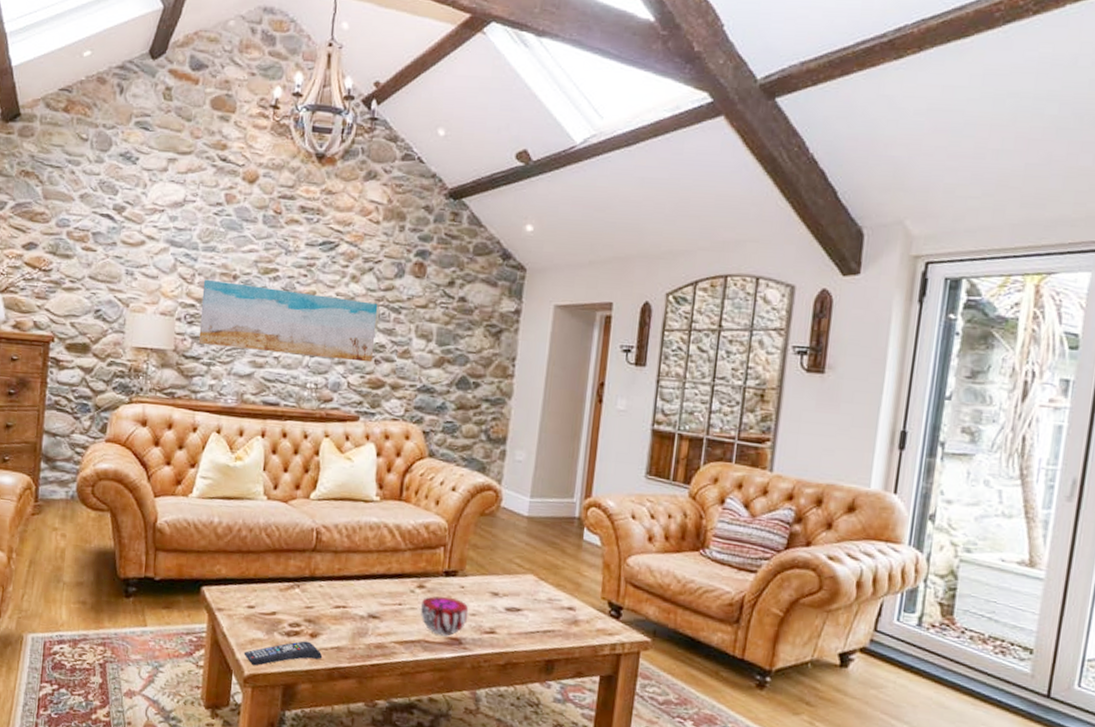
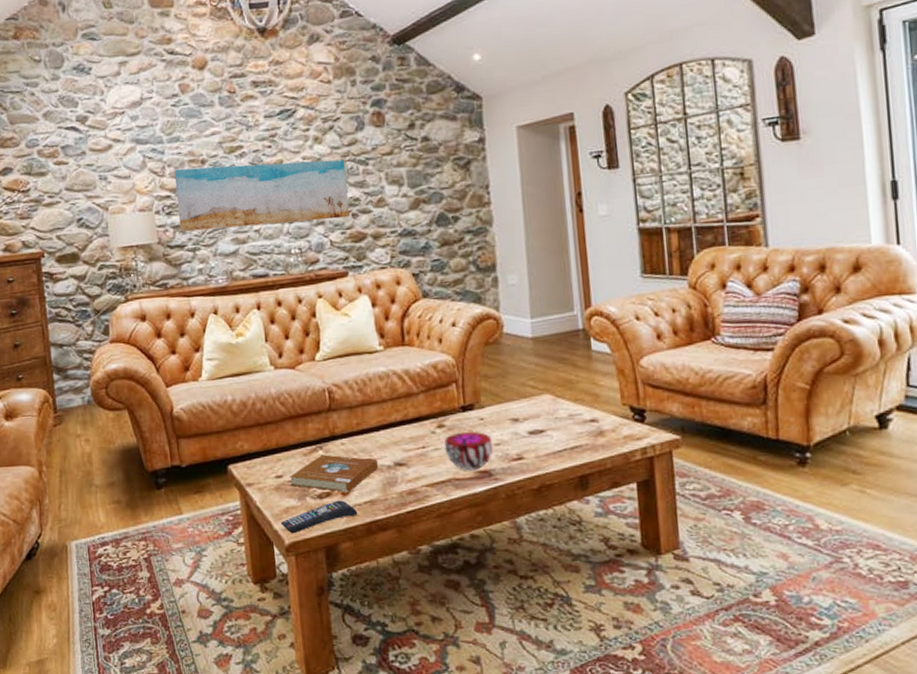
book: none [261,593,353,635] -> present [290,454,379,492]

